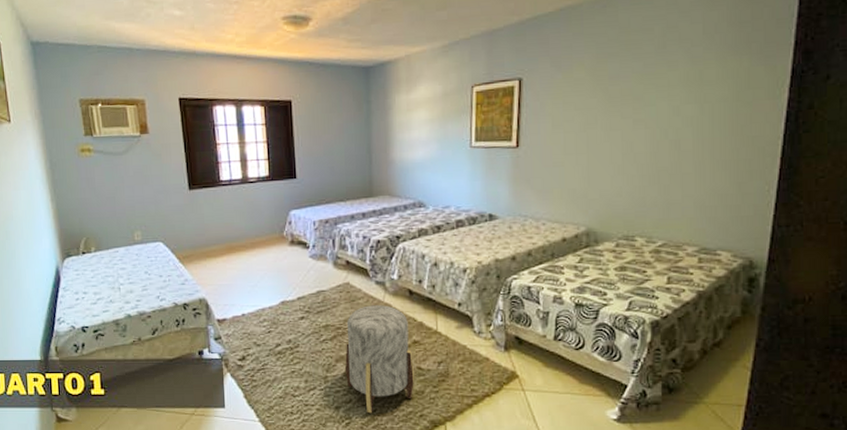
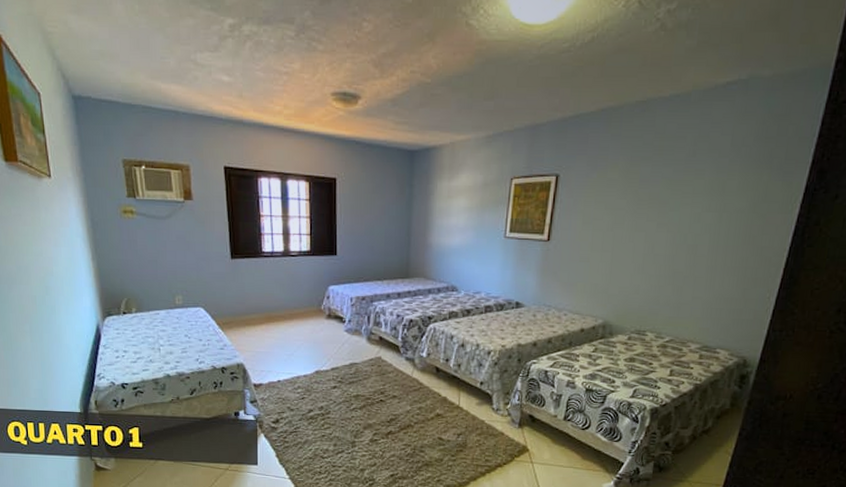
stool: present [345,305,415,414] -> none [372,379,436,477]

